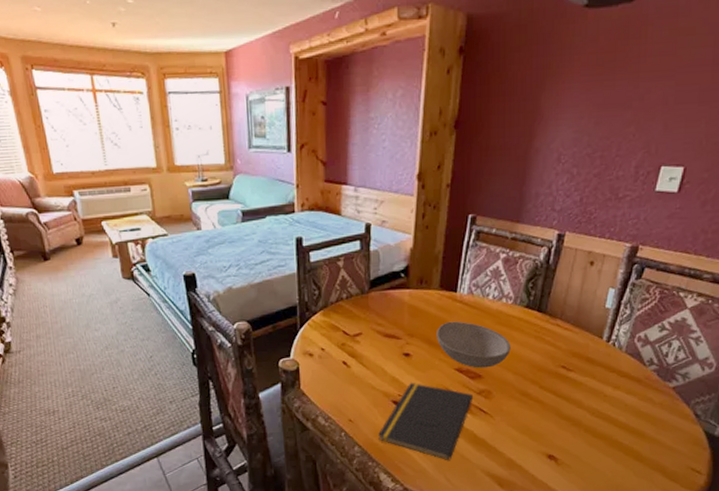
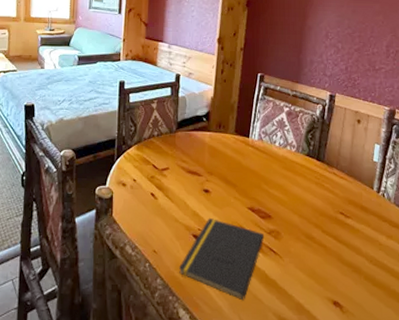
bowl: present [437,321,511,368] -> none [232,163,296,209]

